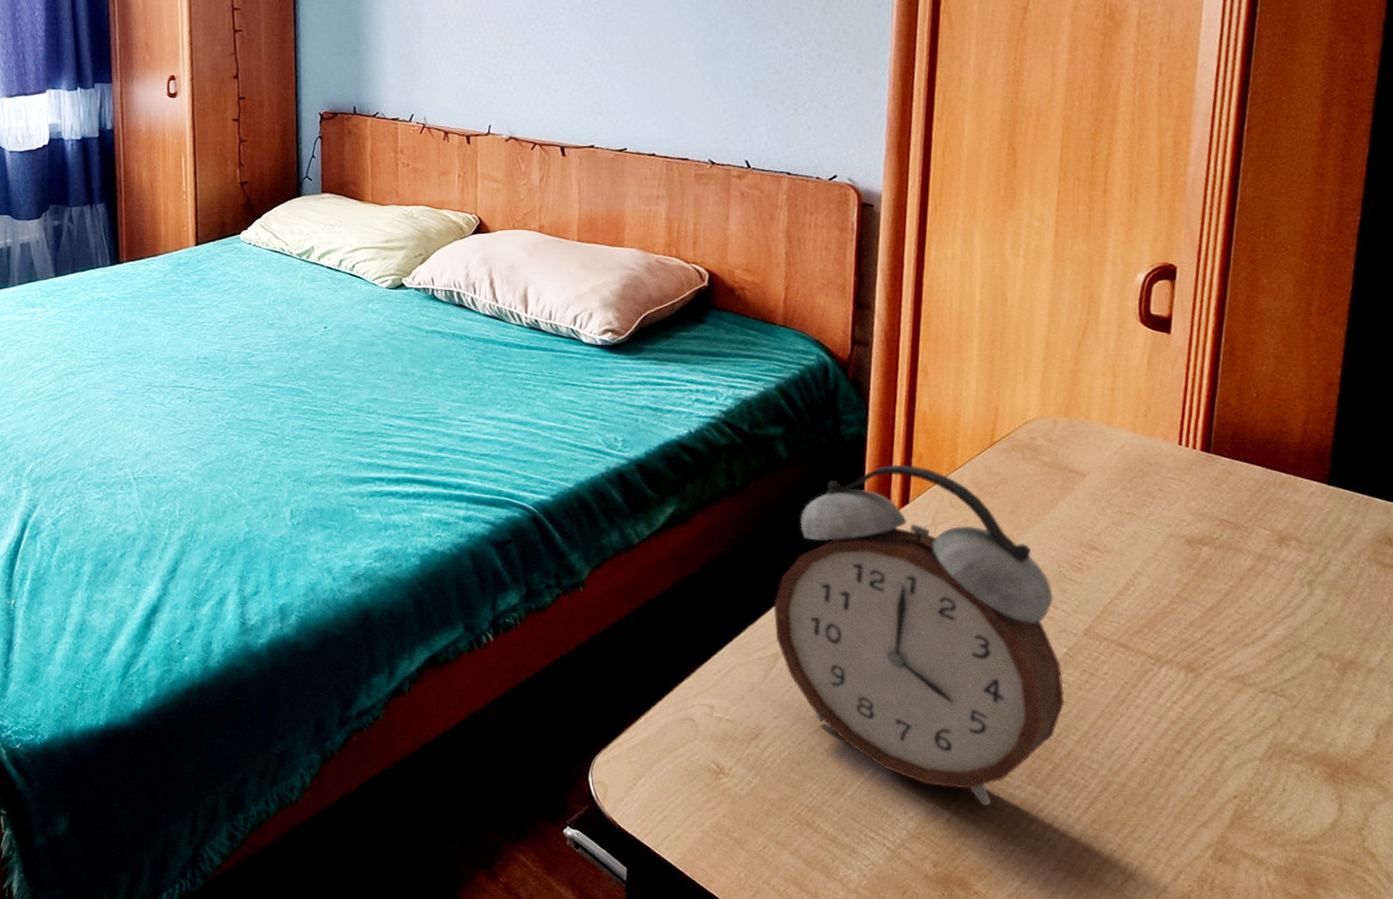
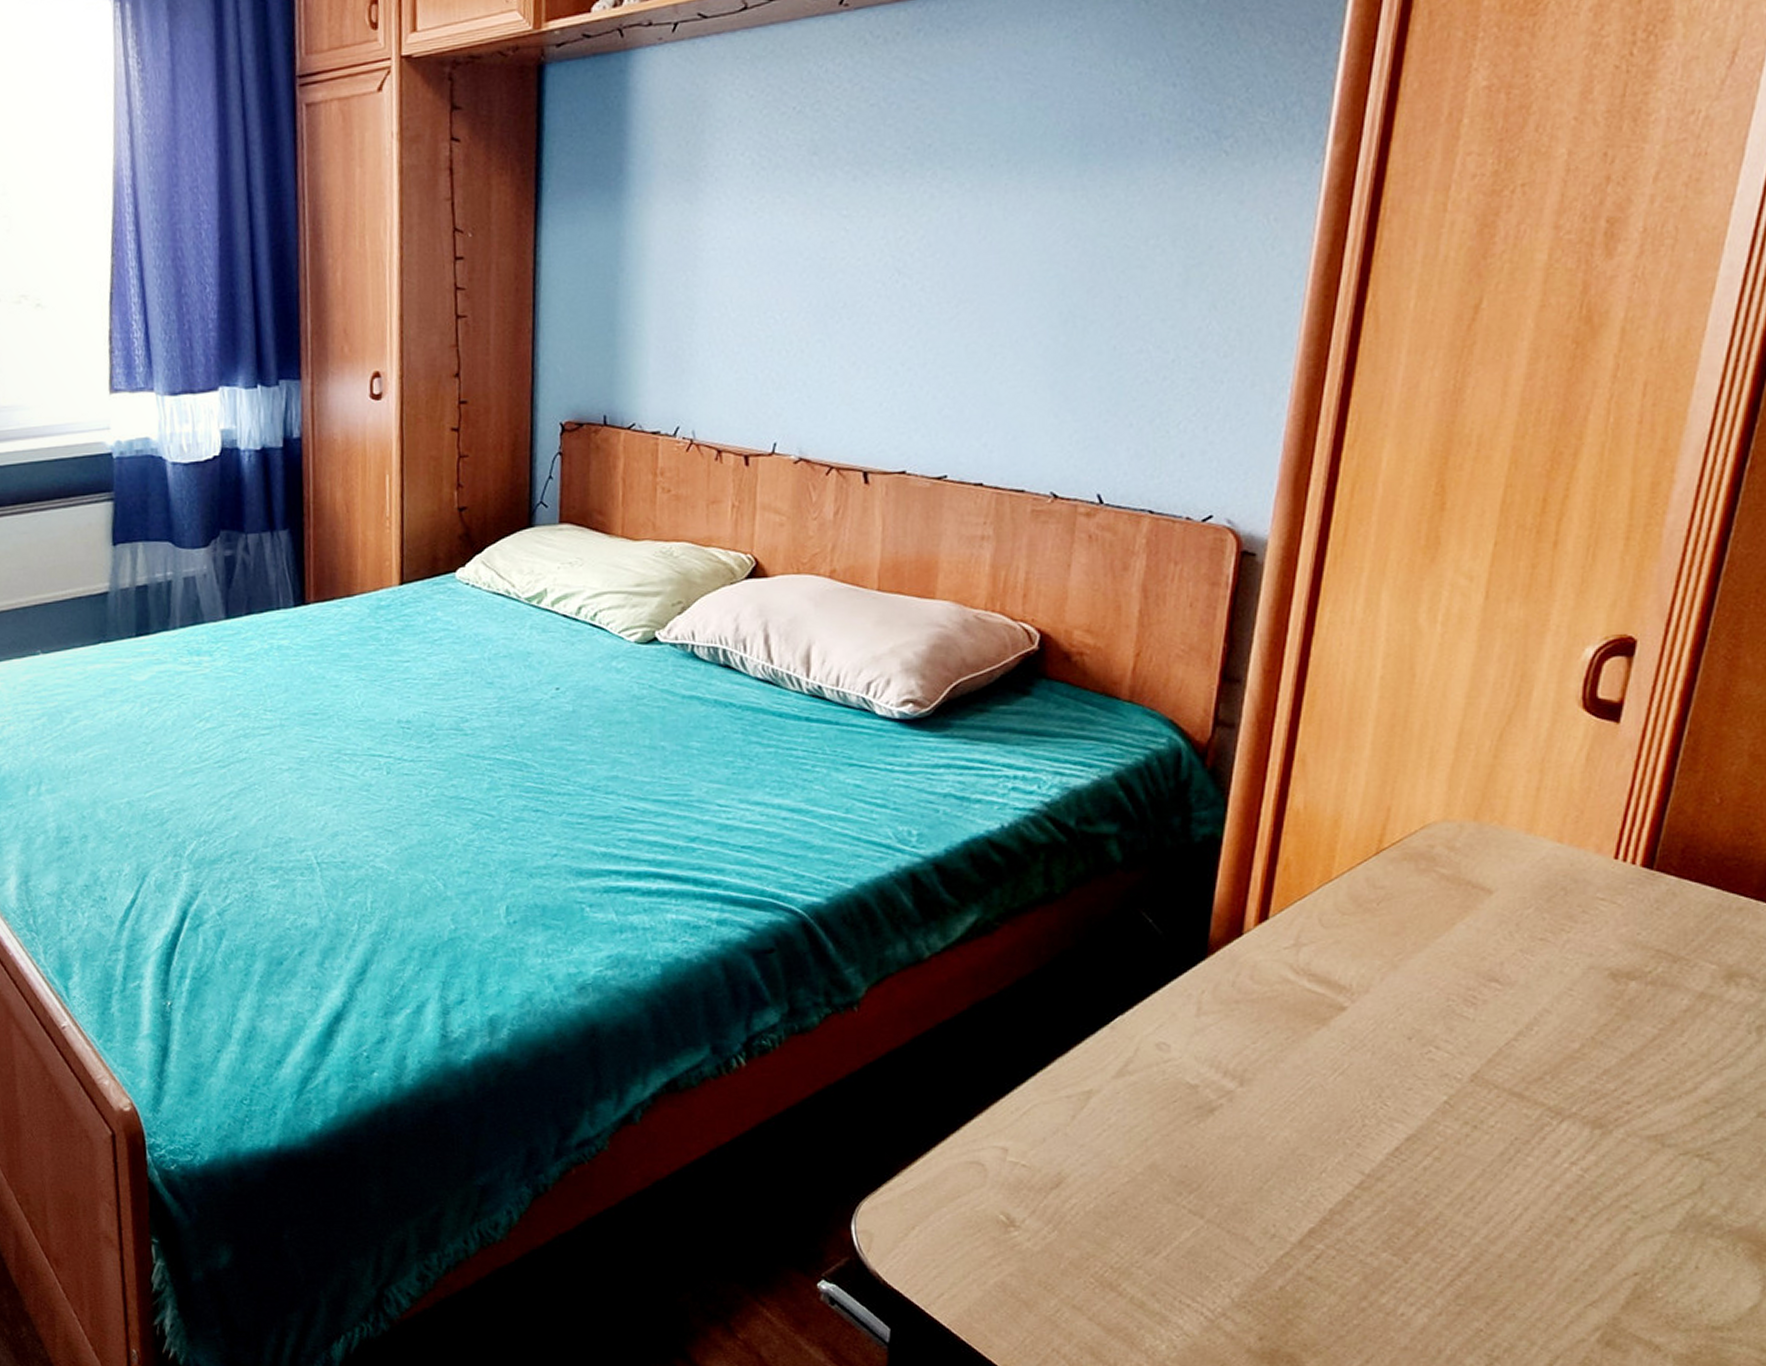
alarm clock: present [774,464,1064,806] -> none [1091,872,1439,1273]

